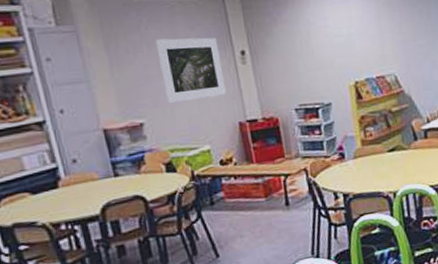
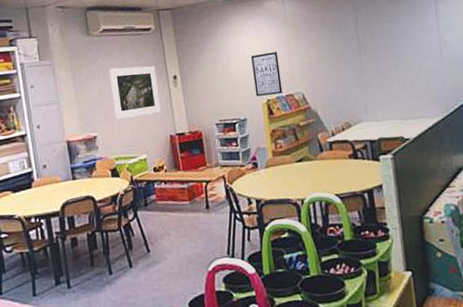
wall art: none [335,26,373,78] -> present [251,51,283,96]

